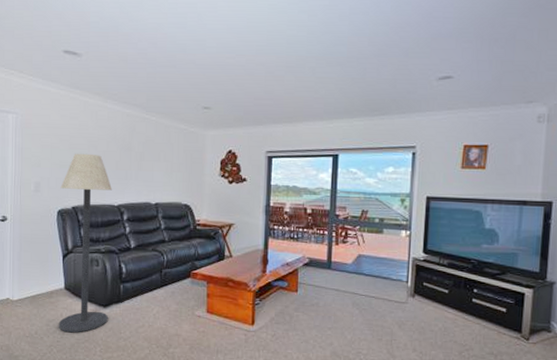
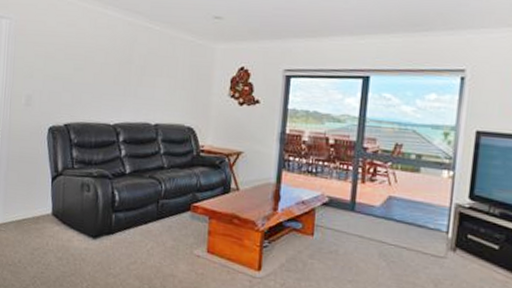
floor lamp: present [58,153,112,333] -> none [43,64,108,265]

